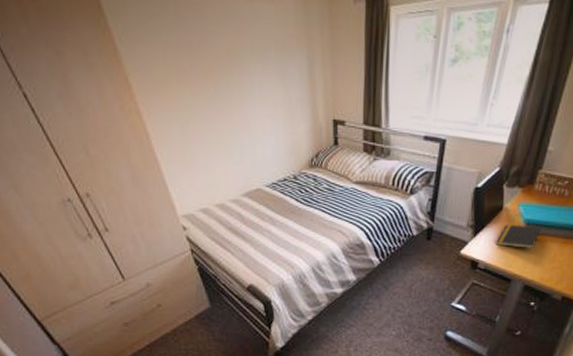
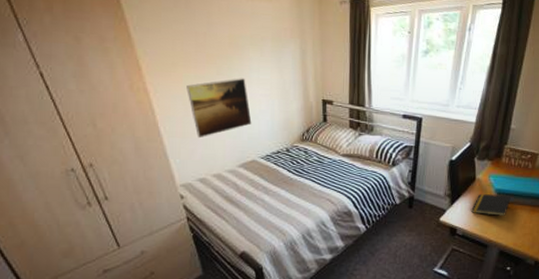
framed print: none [182,96,255,165] -> present [186,78,252,139]

